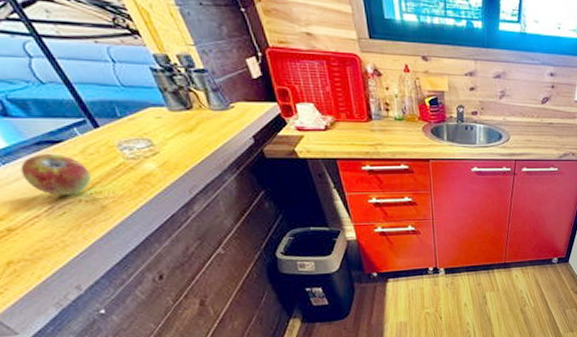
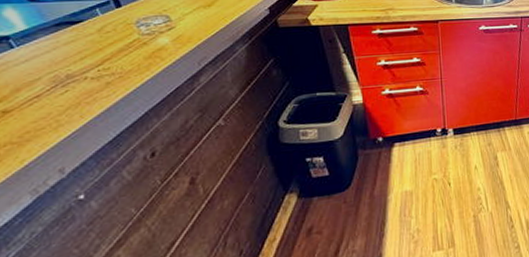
fruit: present [20,153,92,195] -> none [33,33,103,74]

